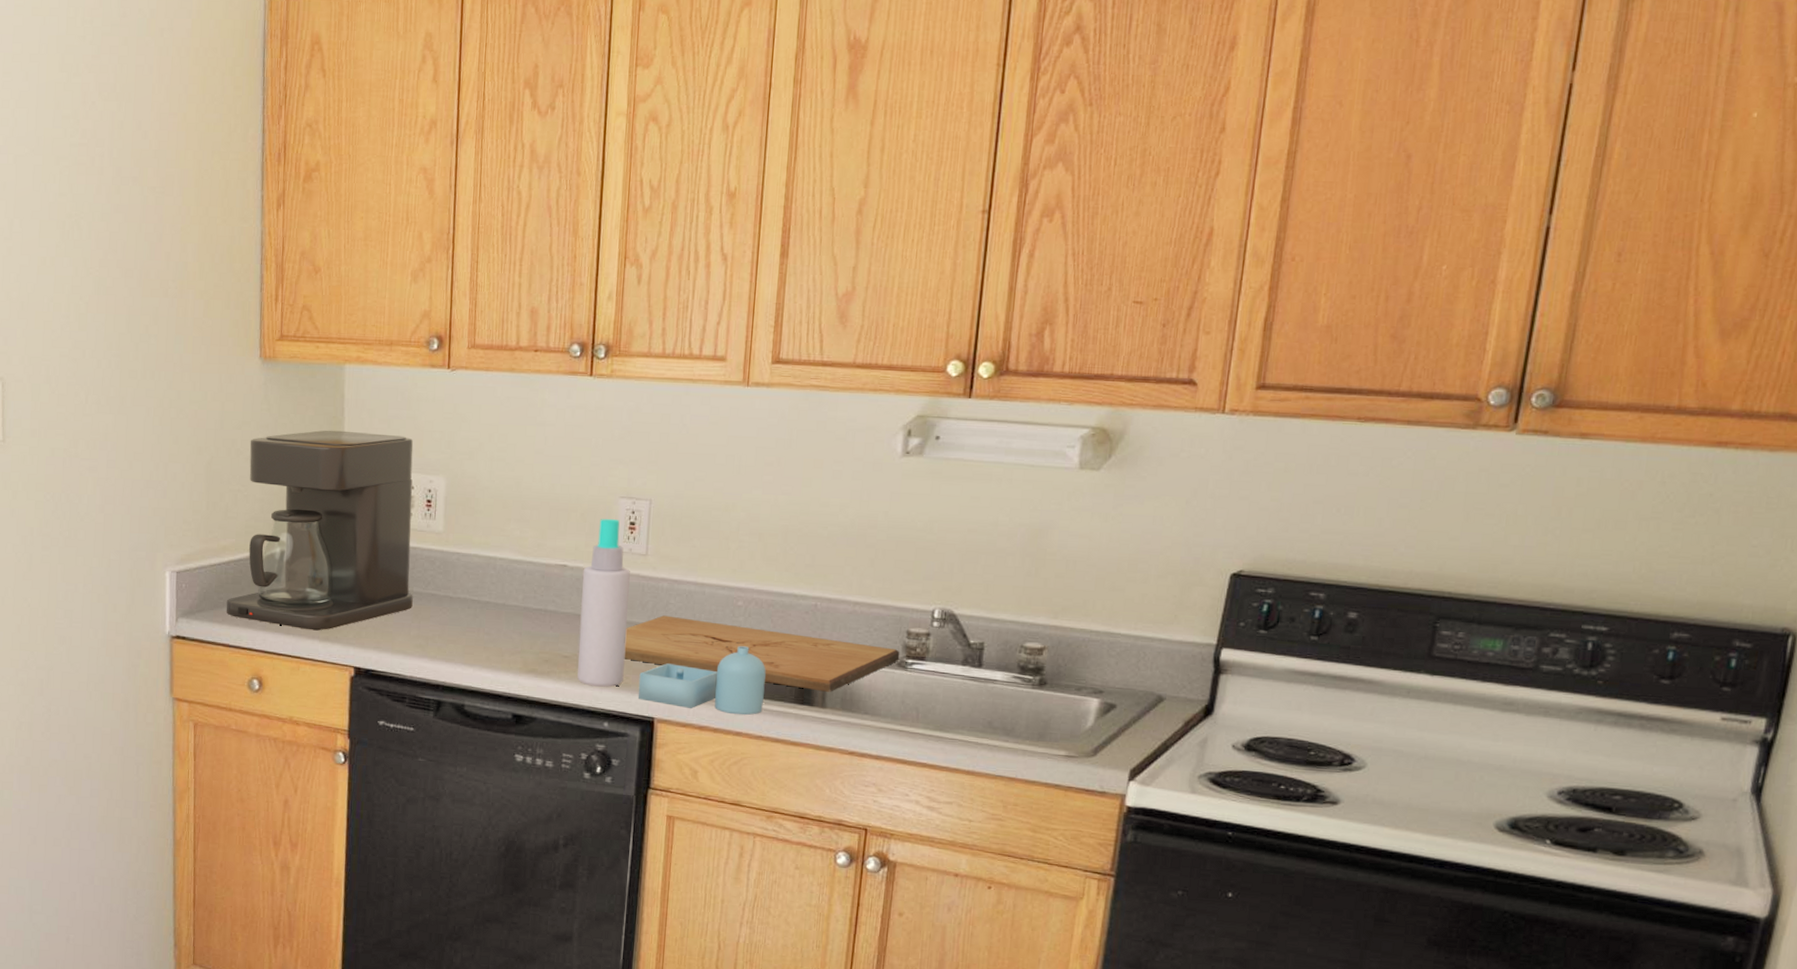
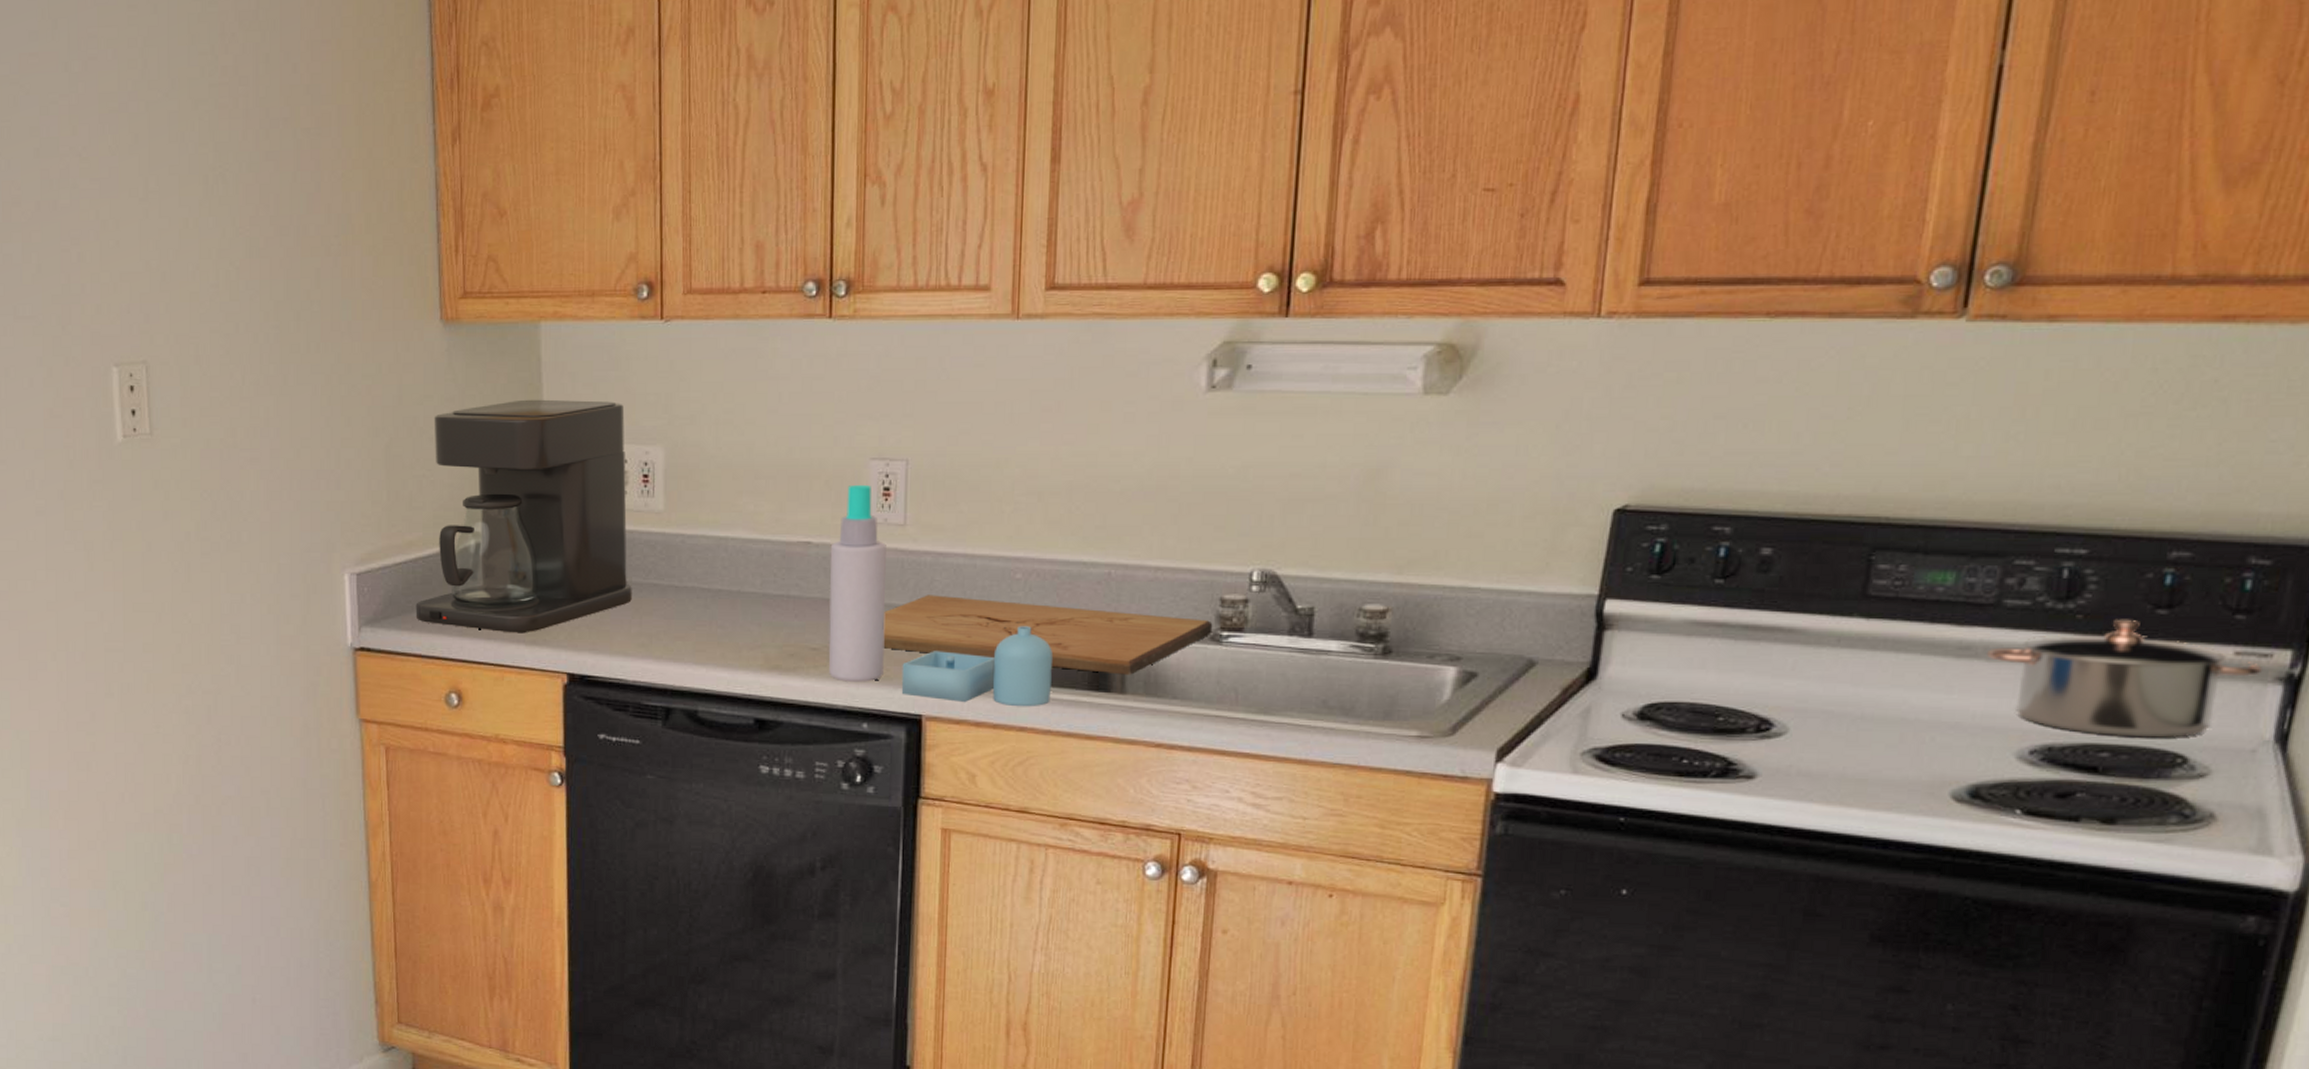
cooking pot: none [1525,685,1743,786] -> present [1985,619,2262,738]

